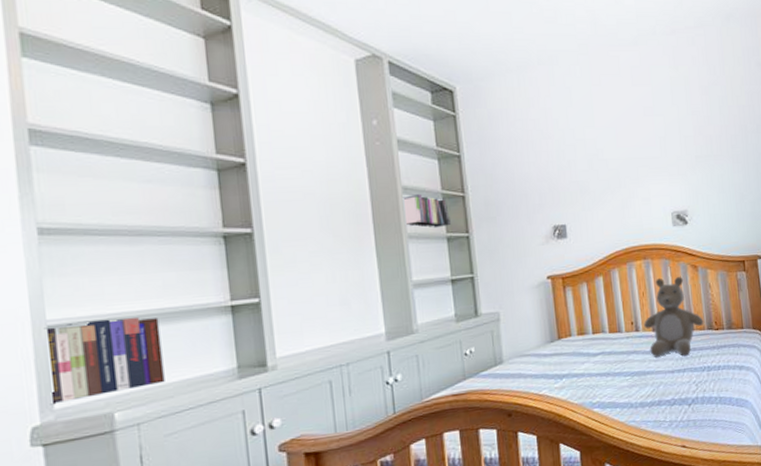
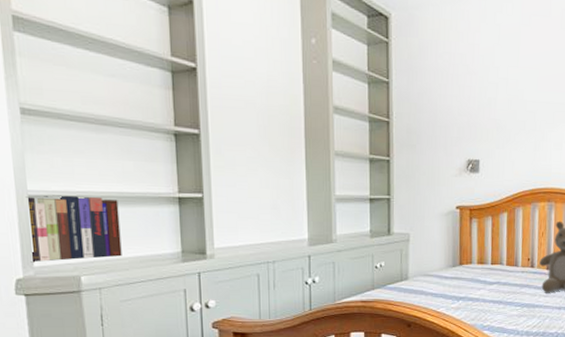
books: present [401,193,452,228] -> none [332,114,375,149]

